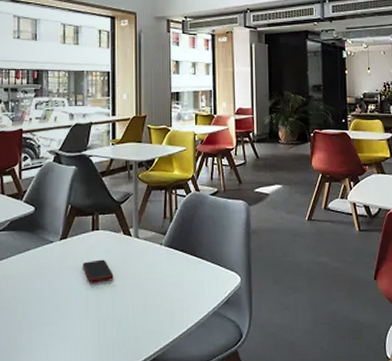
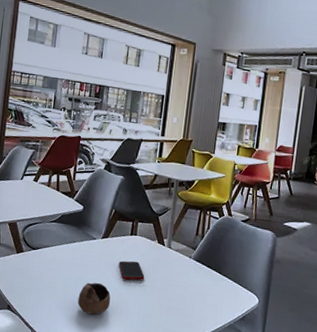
cup: none [40,291,79,331] -> present [77,282,111,315]

